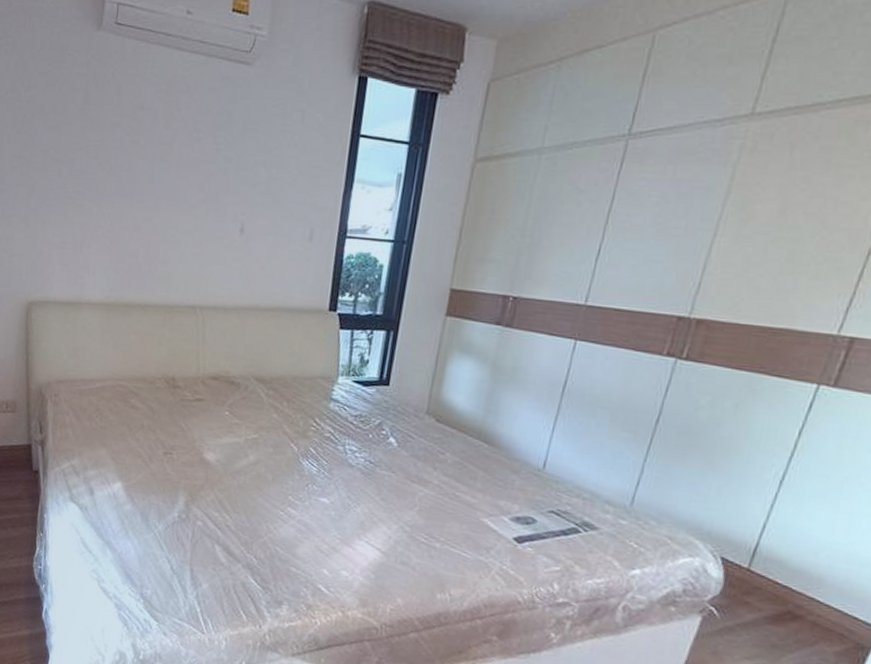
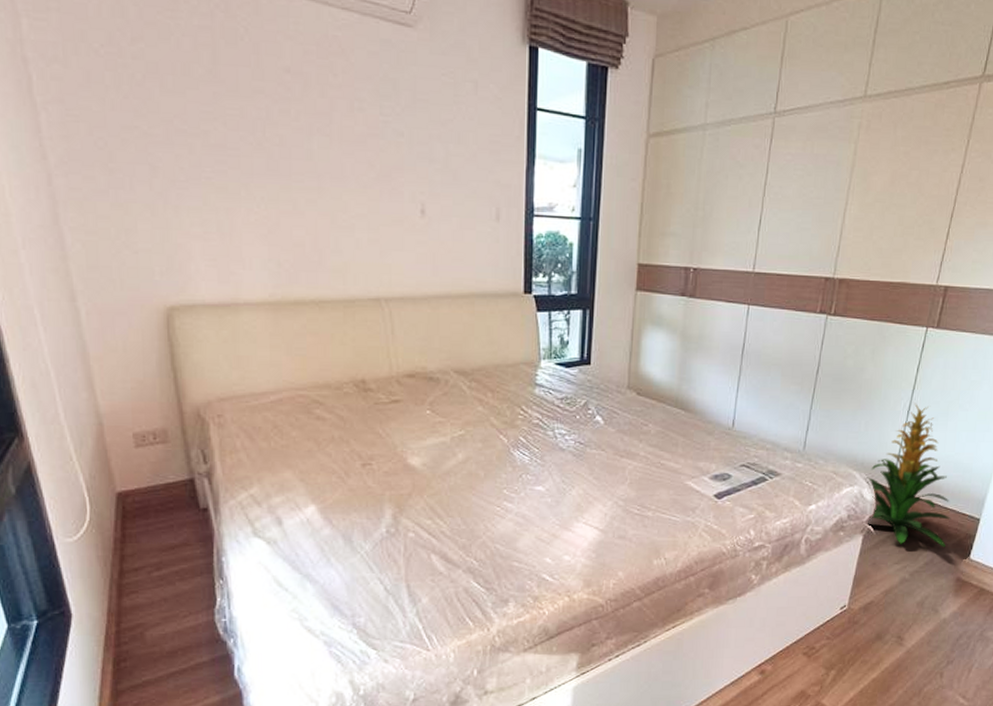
indoor plant: none [713,472,836,654] -> present [866,403,951,547]

